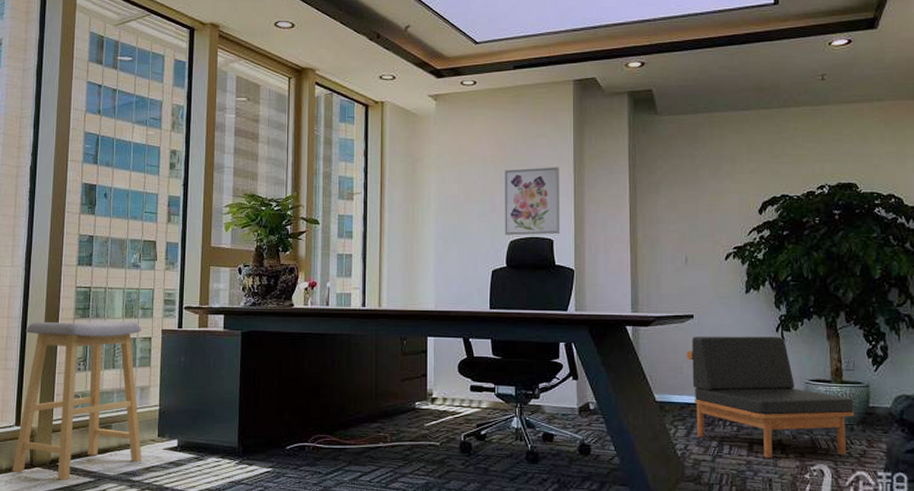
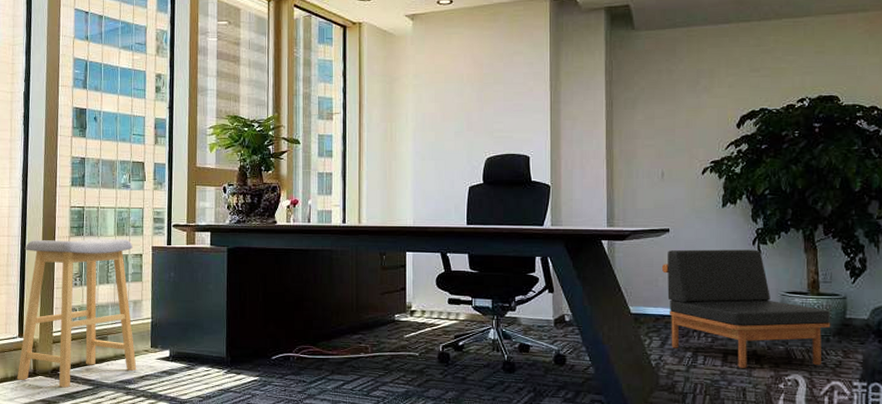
wall art: present [504,167,561,236] -> none [481,84,537,153]

